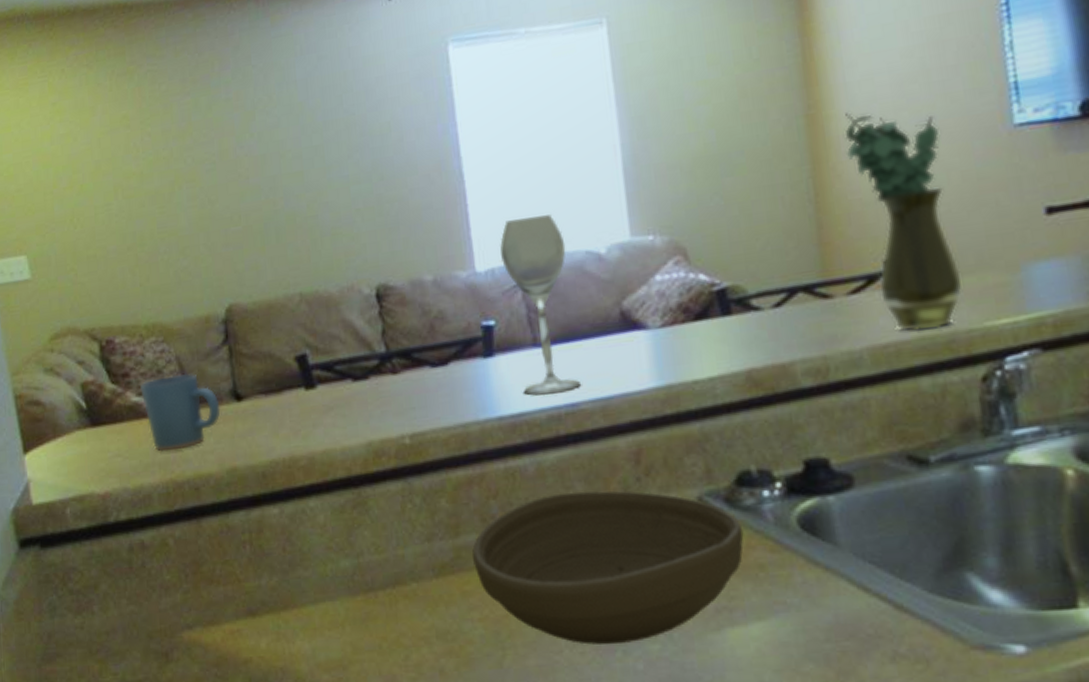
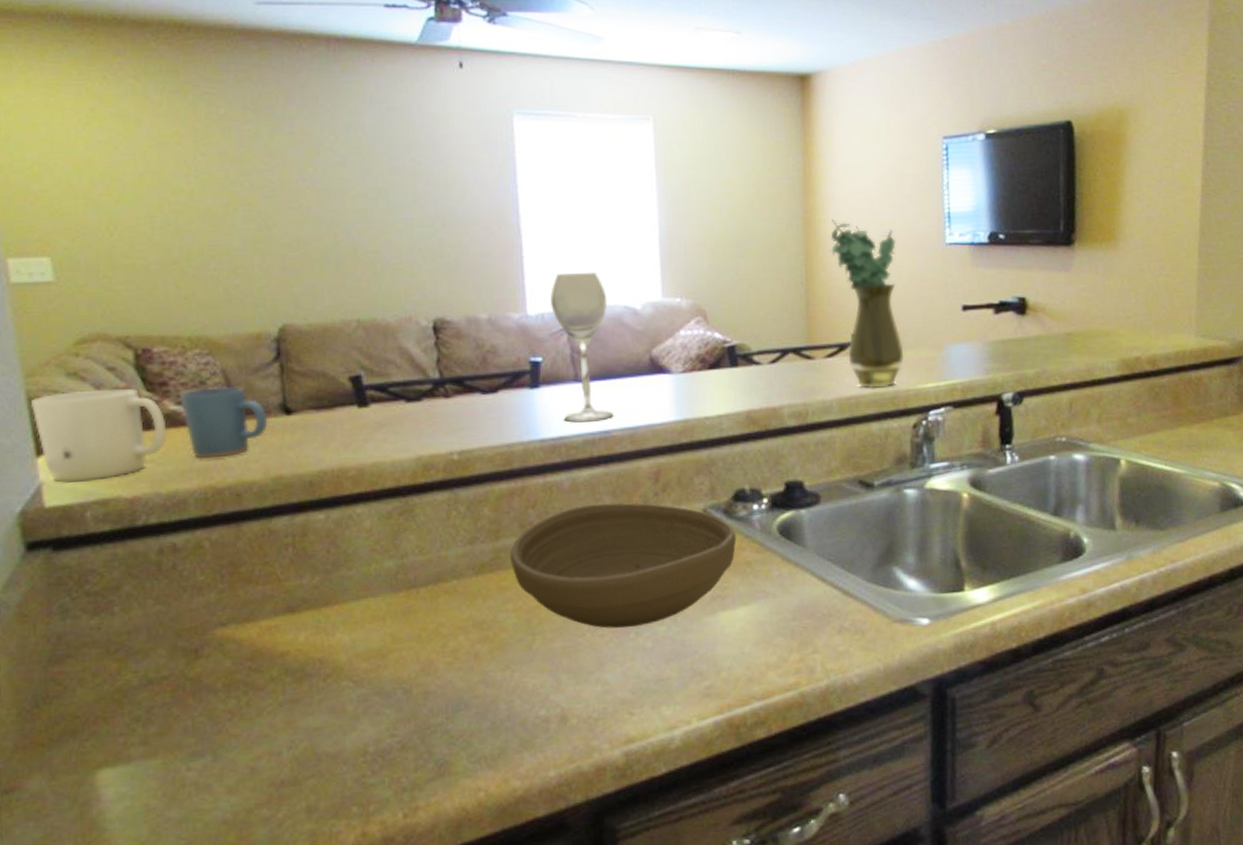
mug: none [18,381,131,479] -> present [32,388,167,483]

